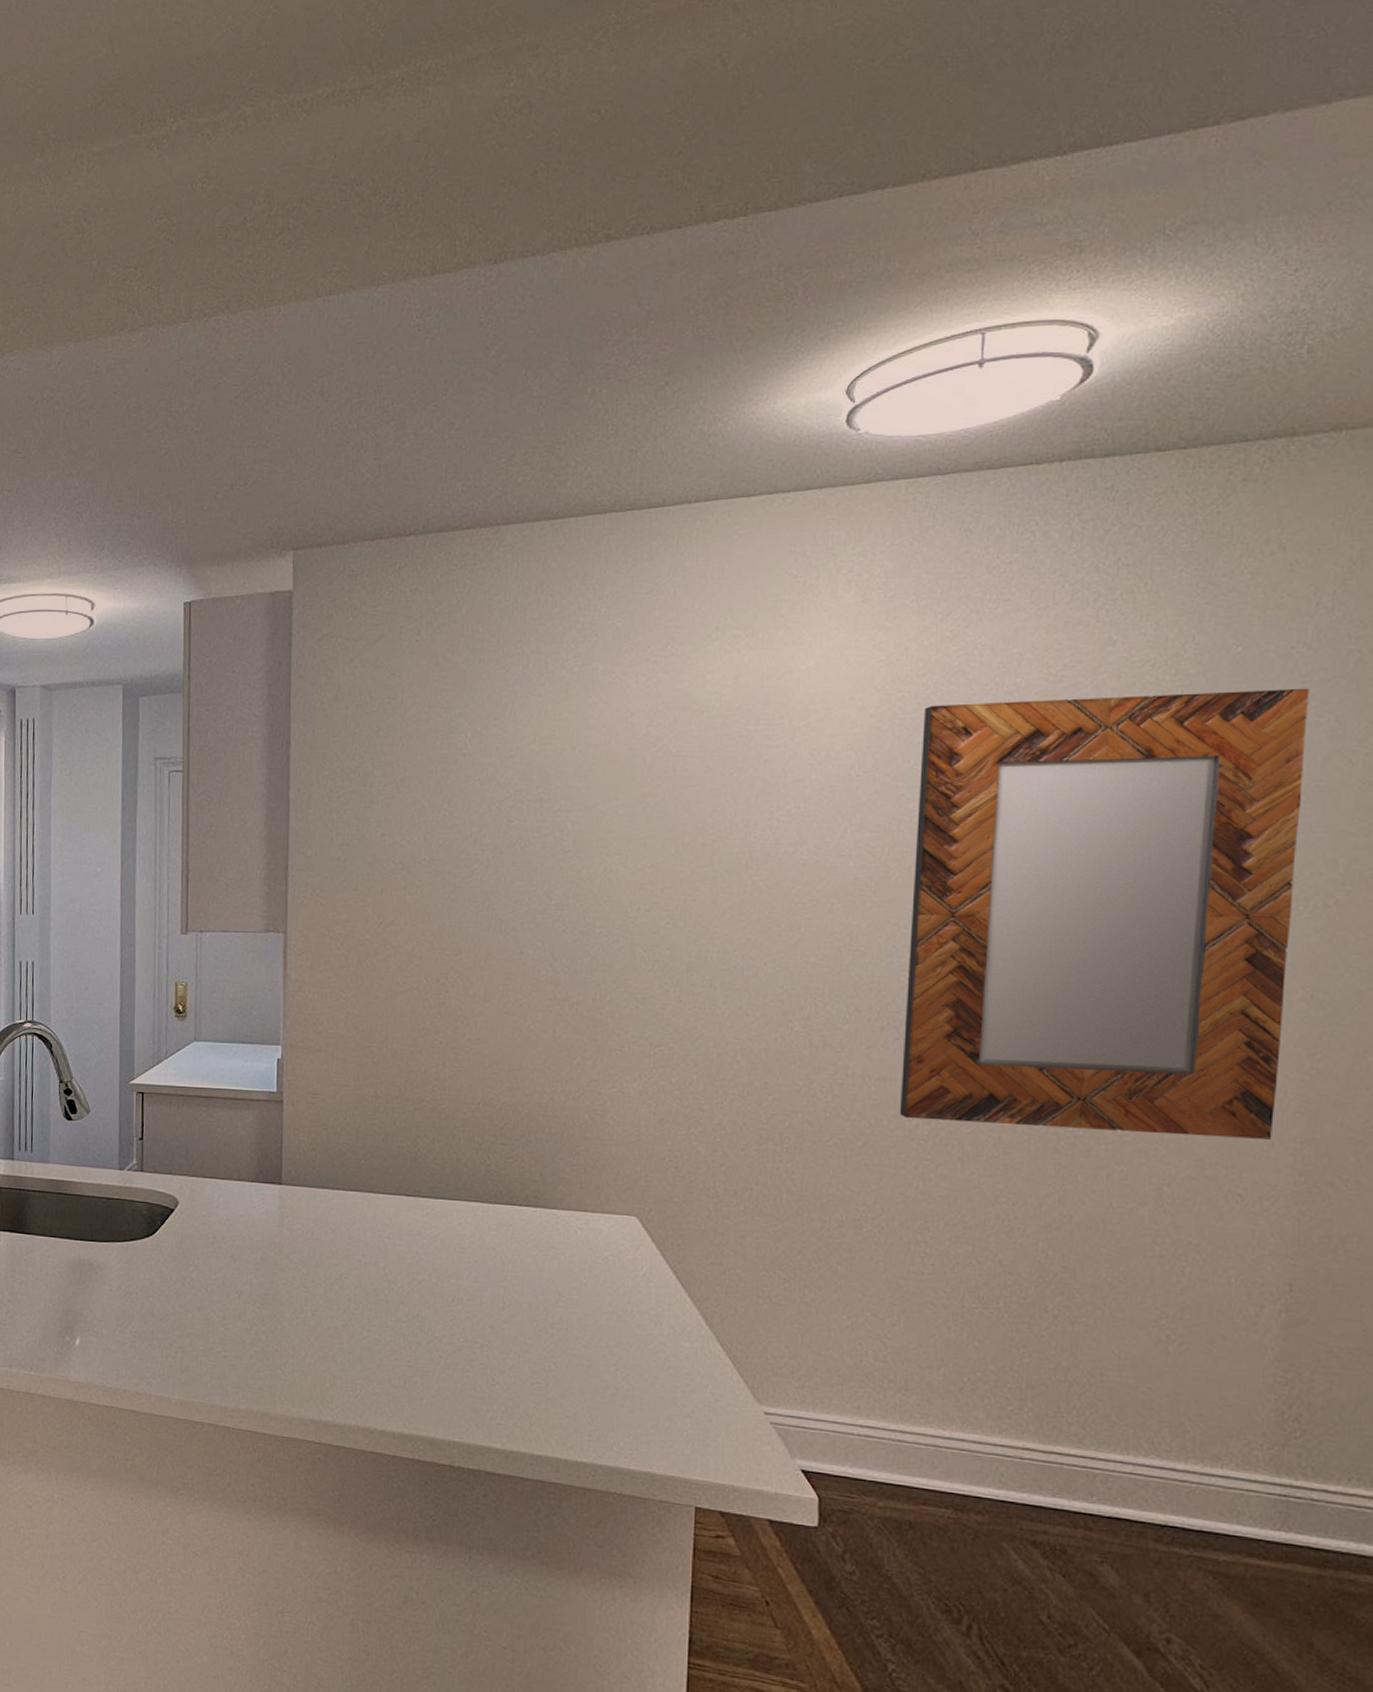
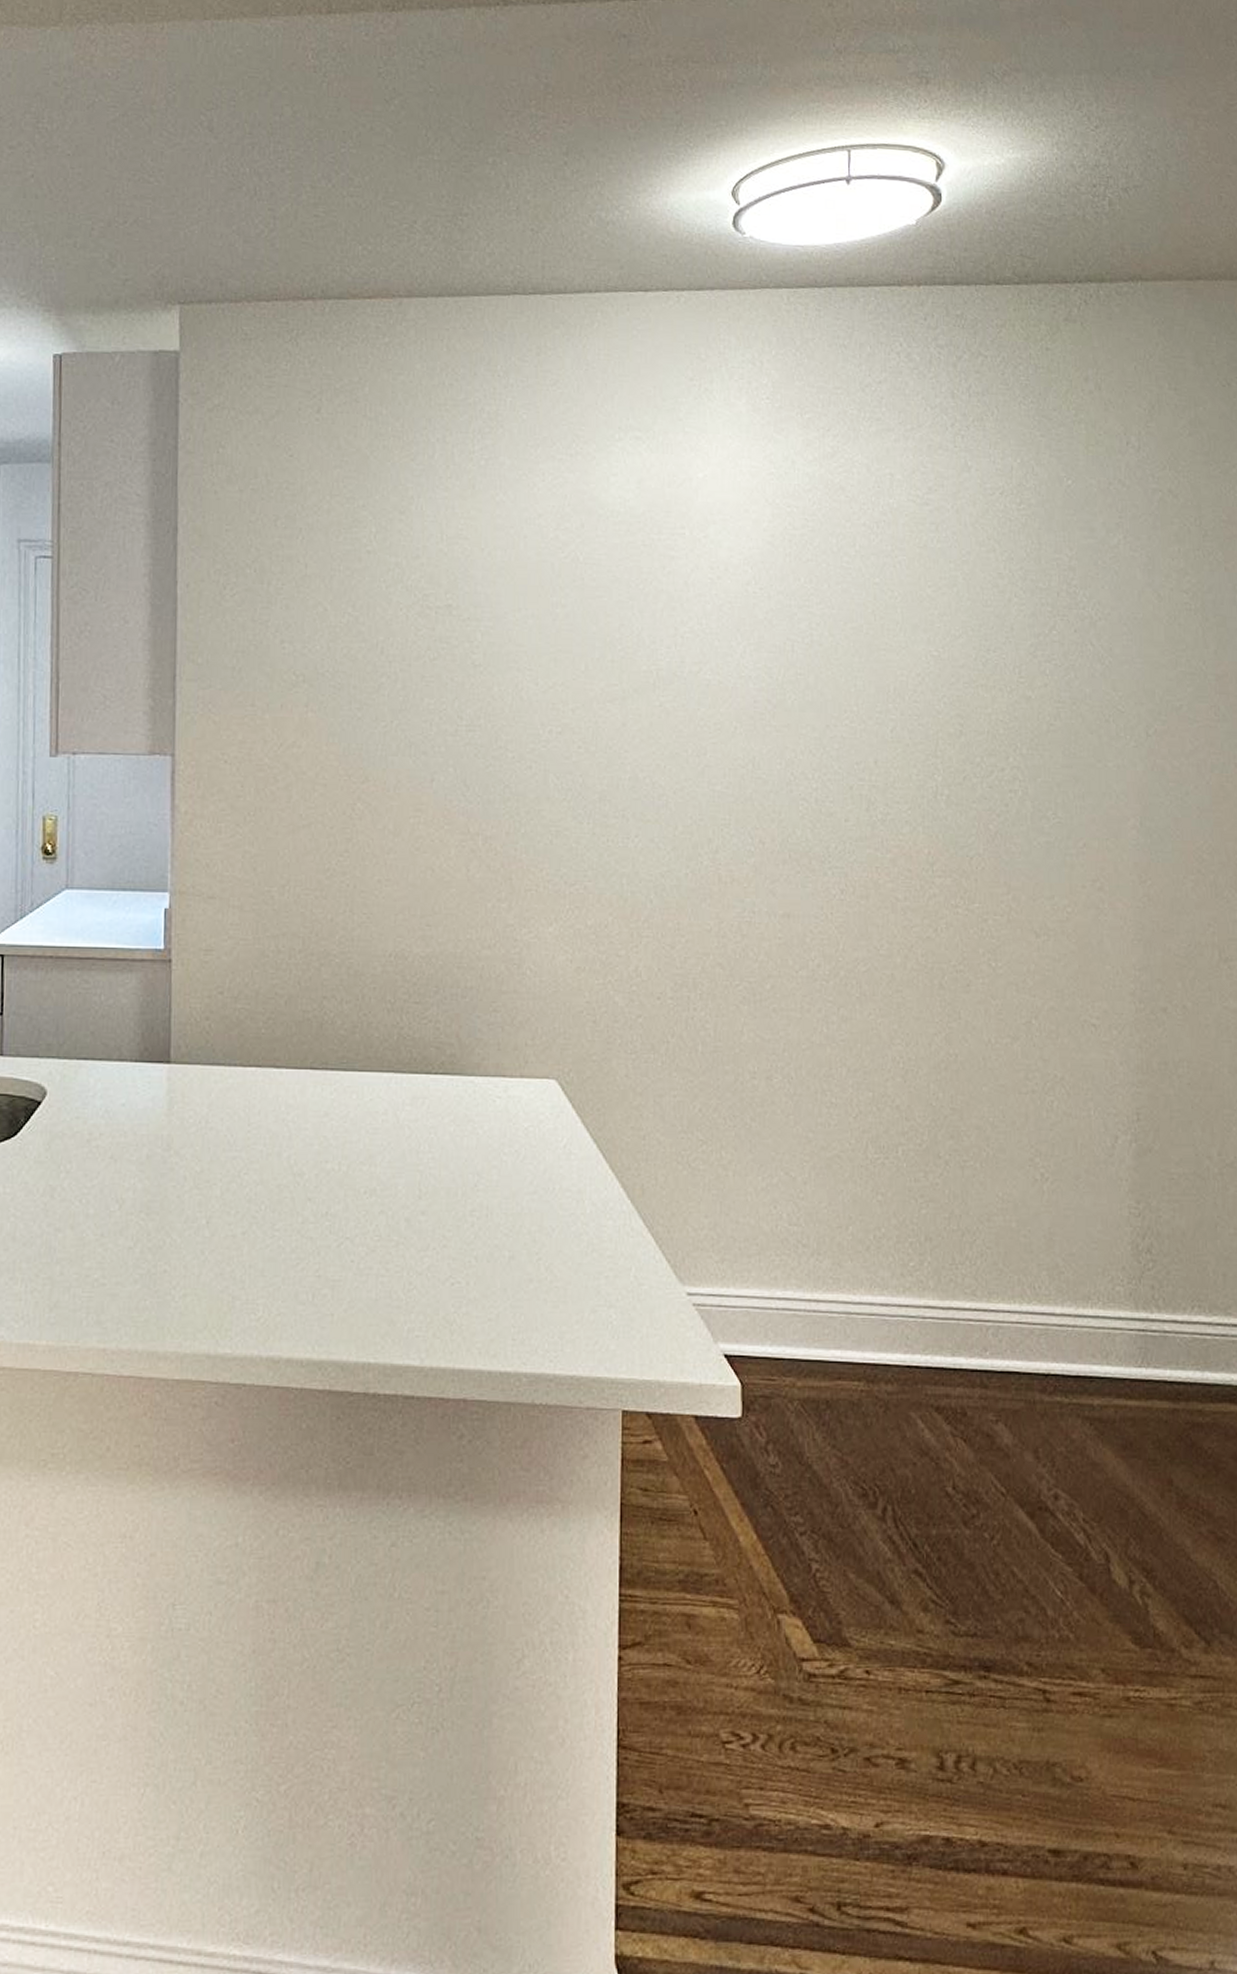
home mirror: present [899,688,1309,1140] -> none [802,522,1125,968]

